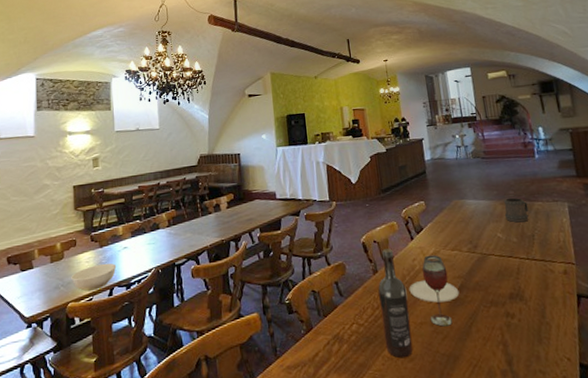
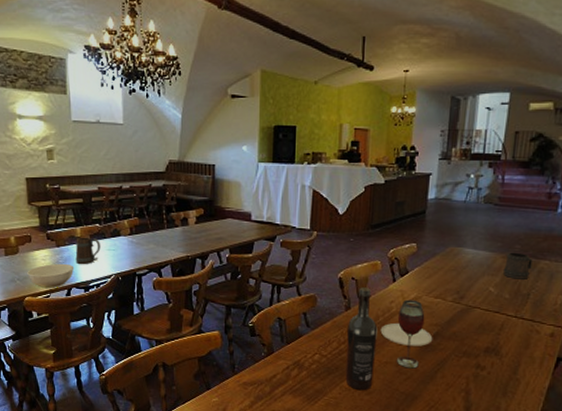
beer mug: none [117,234,141,262] -> present [75,237,101,264]

